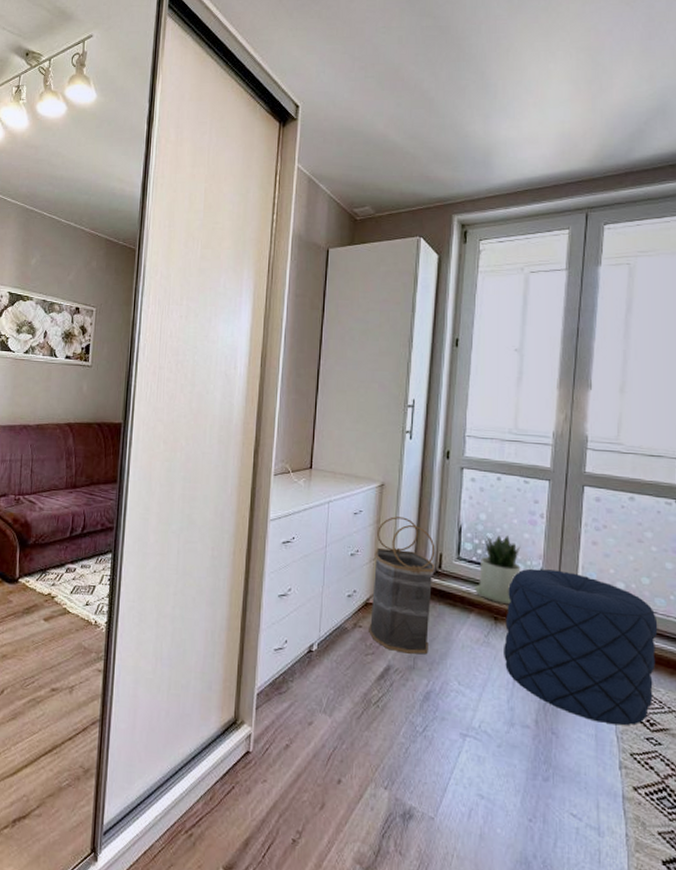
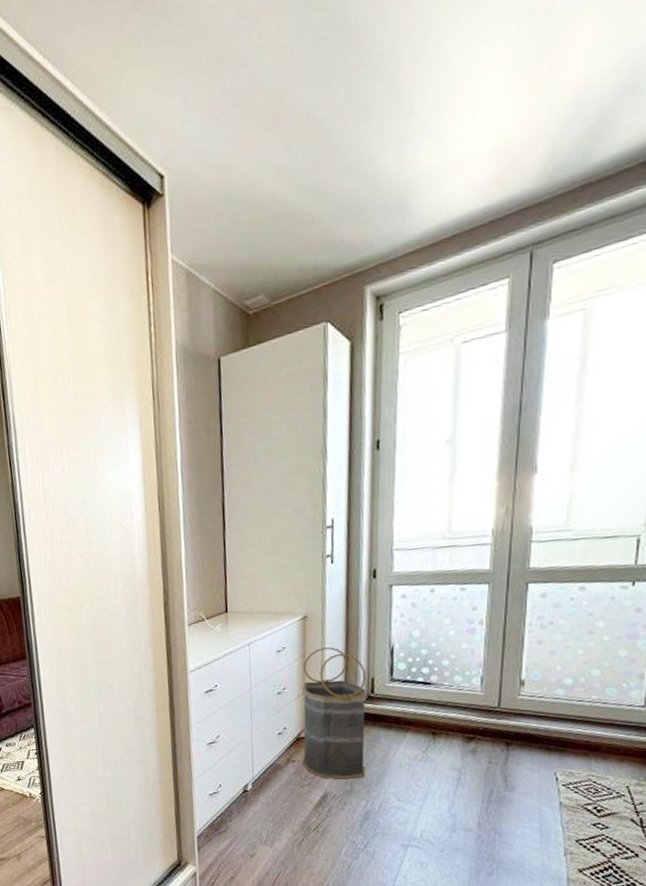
planter: present [475,535,521,605] -> none [410,649,459,719]
pouf: present [504,568,658,726] -> none [443,676,608,817]

